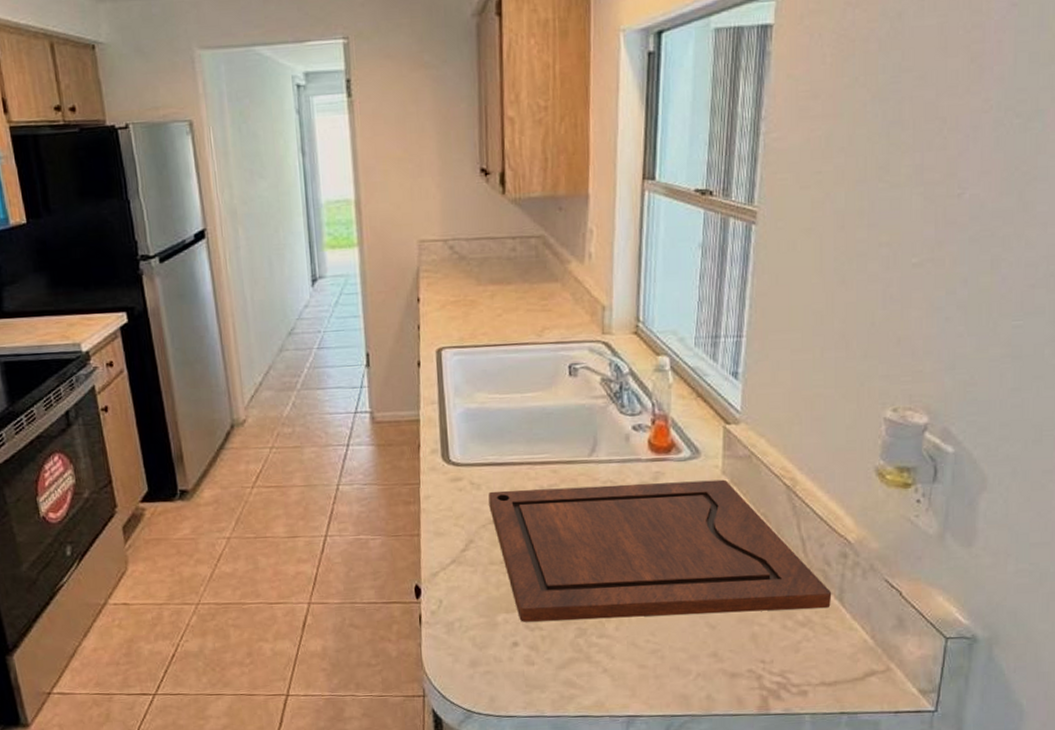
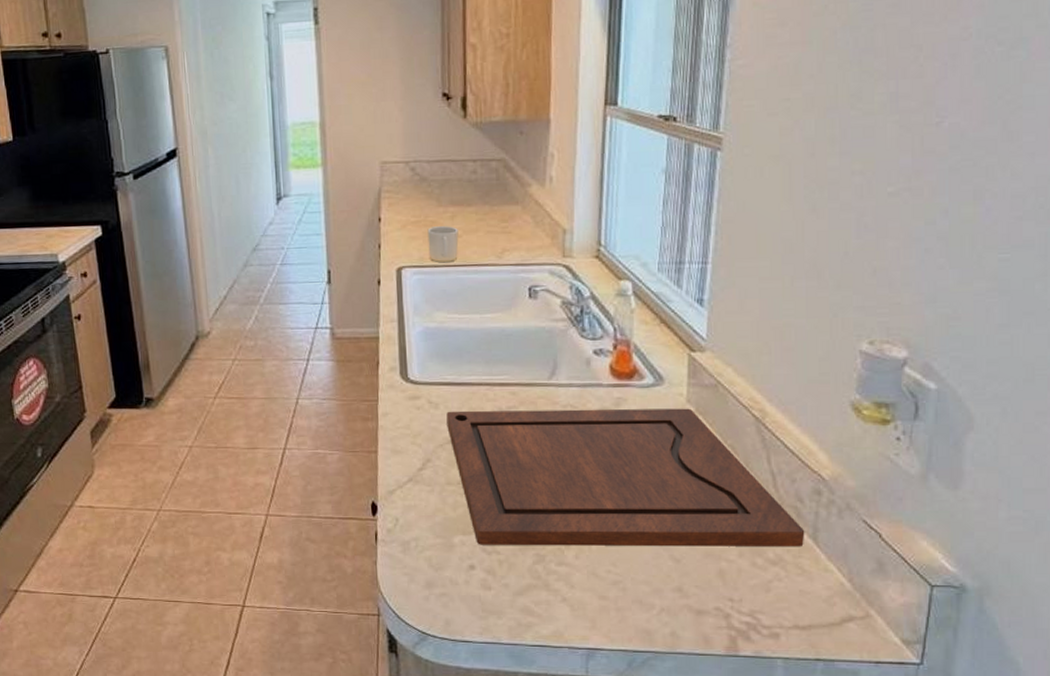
mug: none [467,305,499,343] -> present [427,226,459,263]

